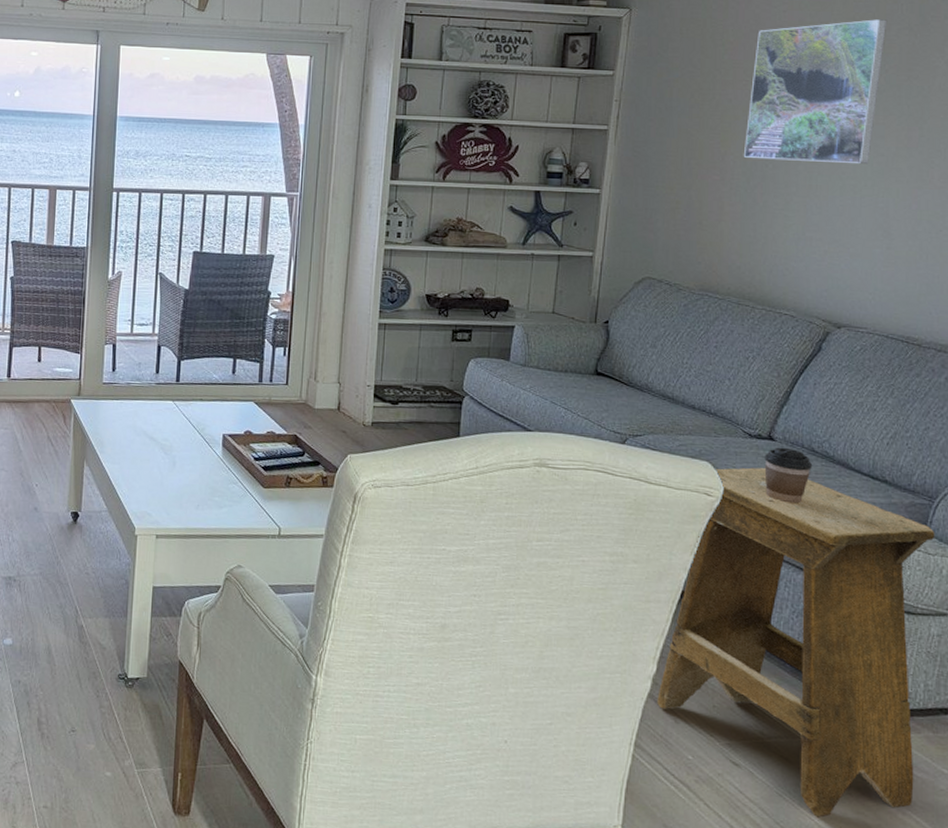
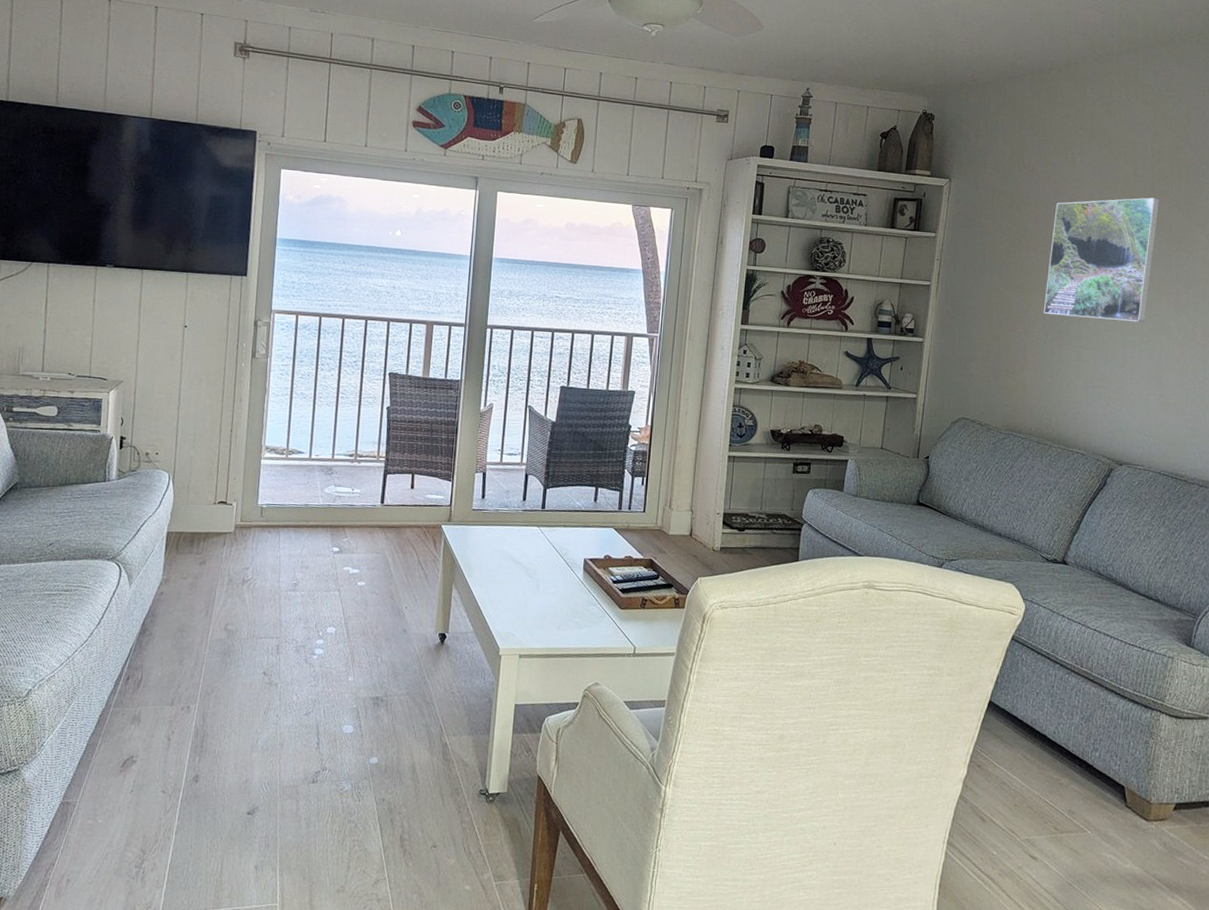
stool: present [657,467,935,817] -> none [967,588,1198,903]
coffee cup: present [764,447,813,504] -> none [1059,570,1099,621]

